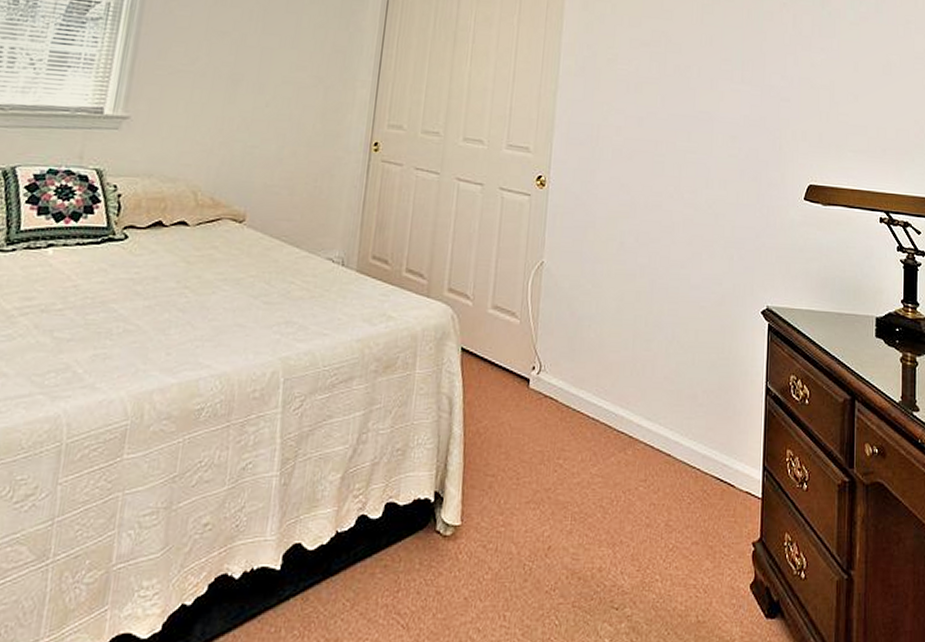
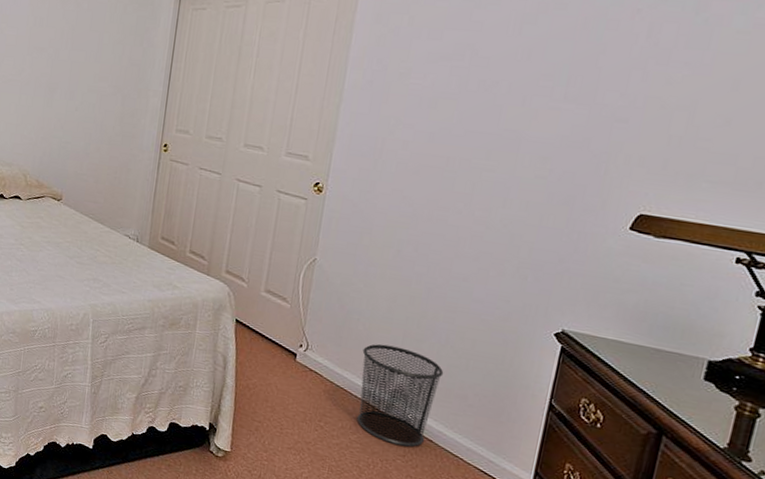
waste bin: none [596,350,674,468] -> present [357,344,444,447]

